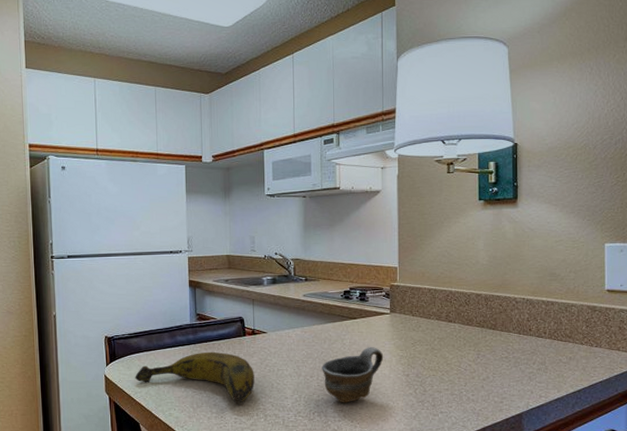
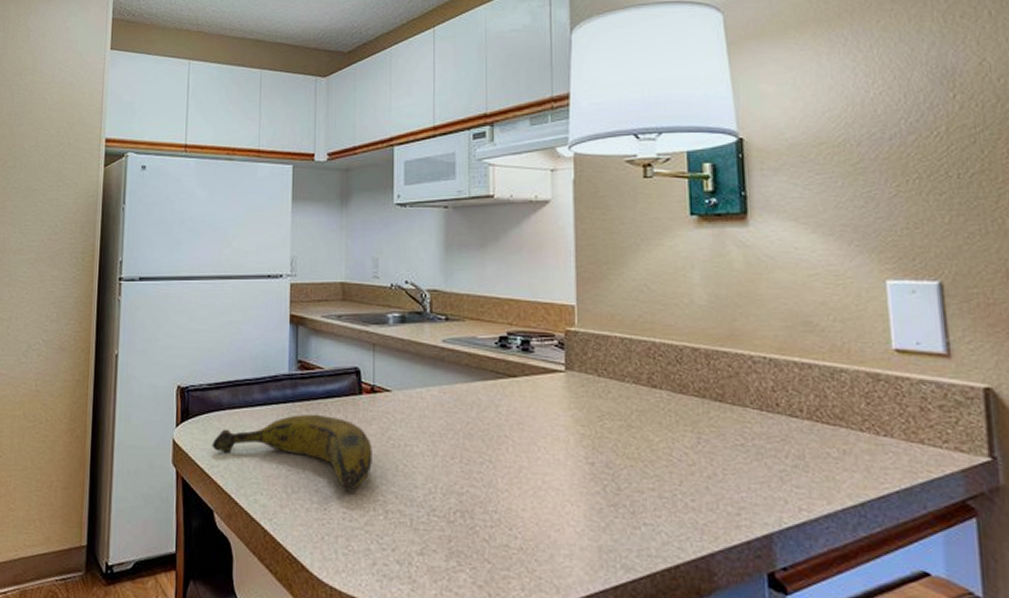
cup: present [322,347,384,403] -> none [467,419,557,501]

